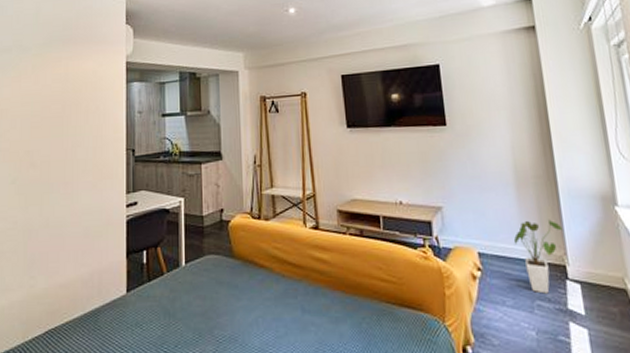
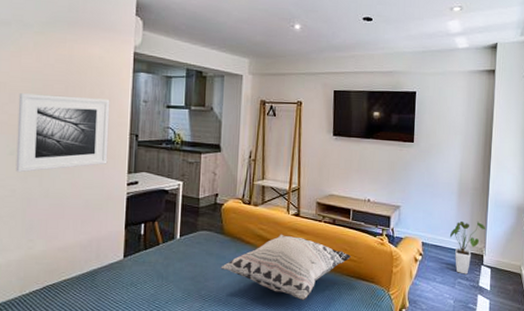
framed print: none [17,114,105,203] -> present [15,93,110,173]
decorative pillow: none [233,254,390,339] -> present [220,235,352,301]

